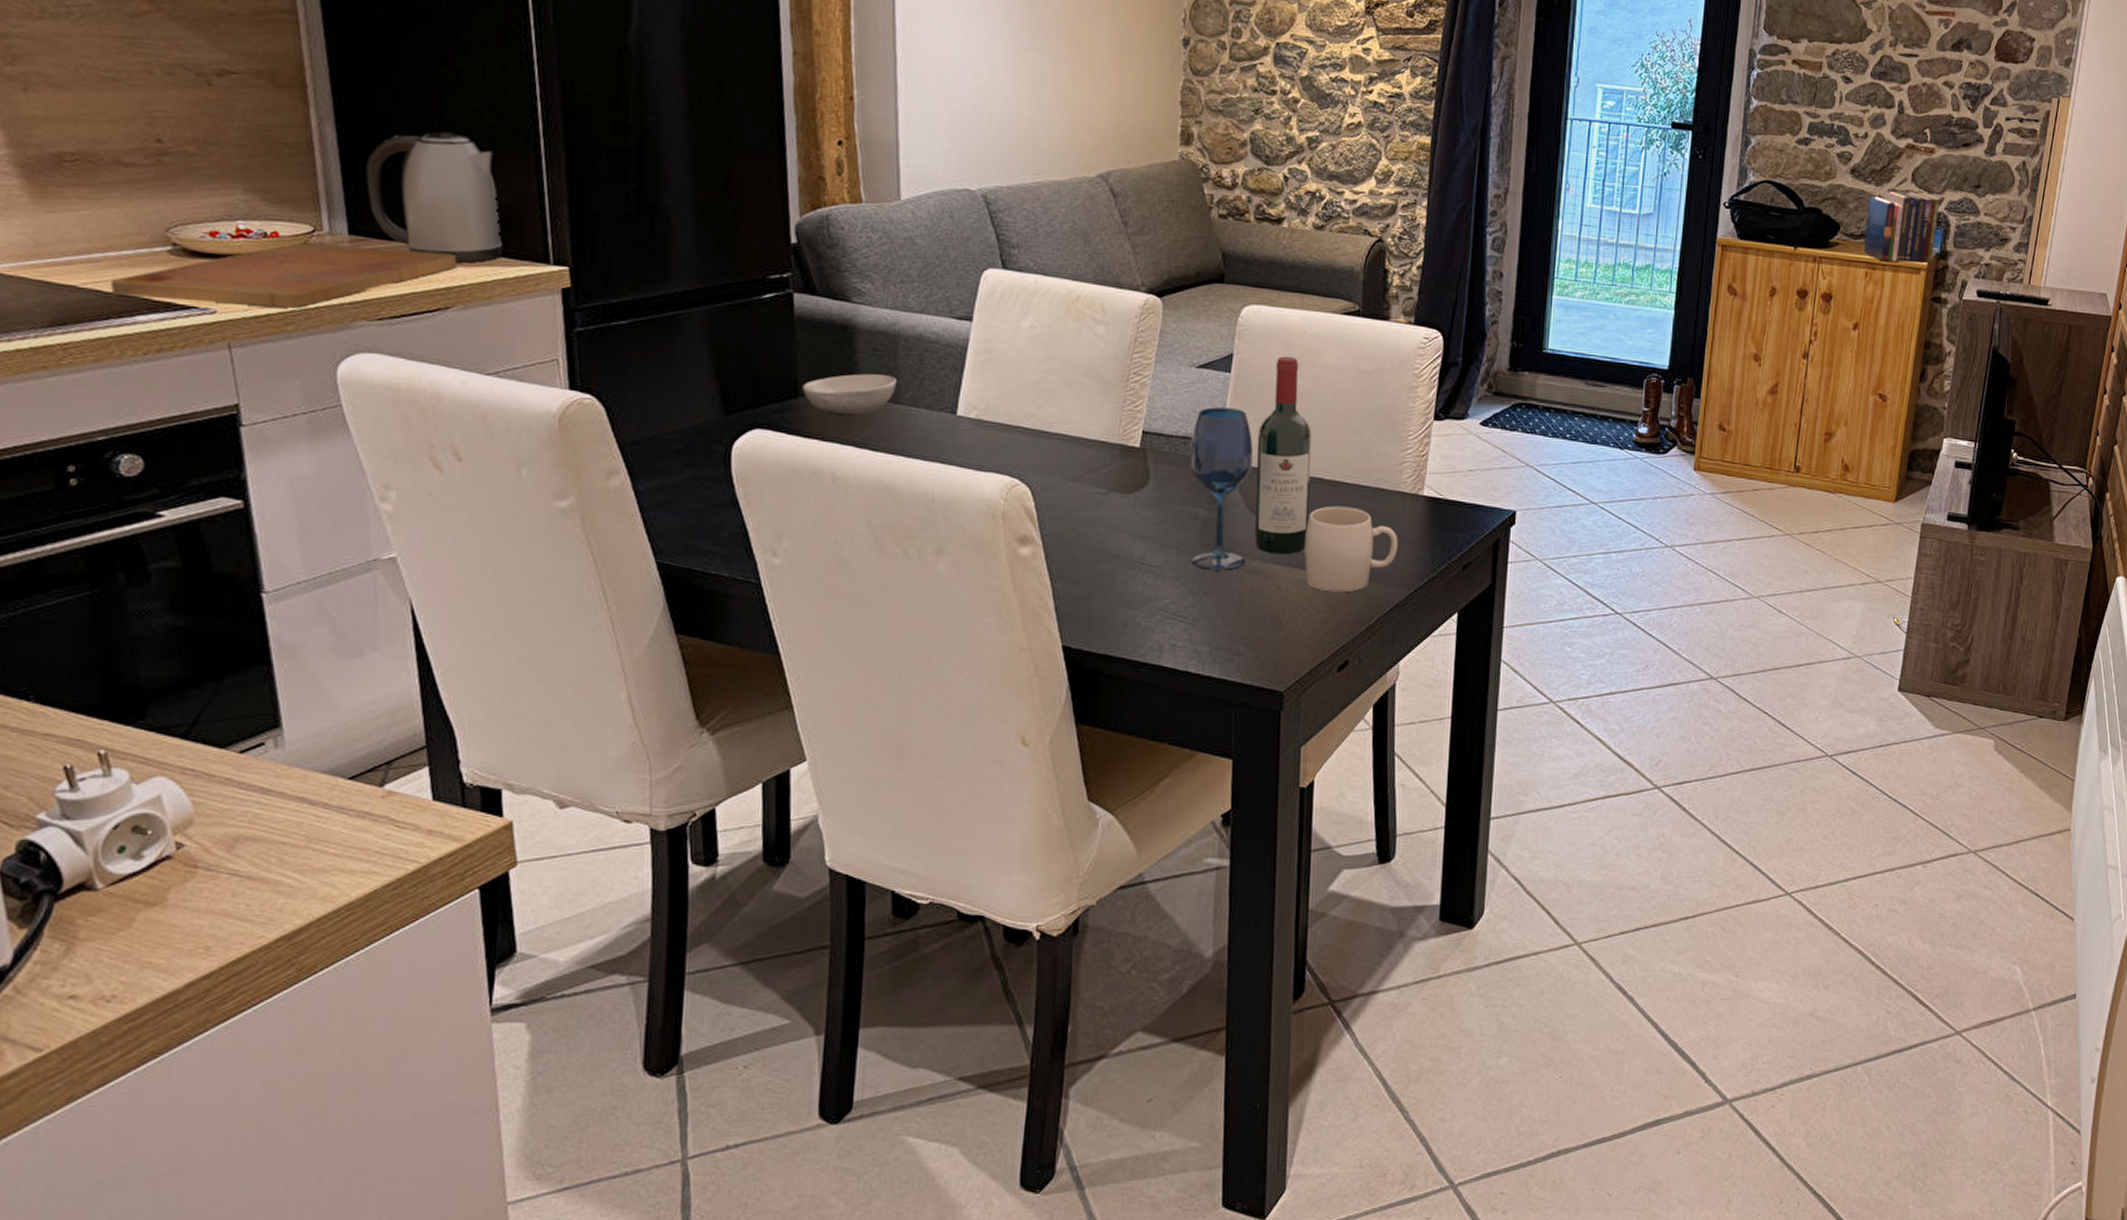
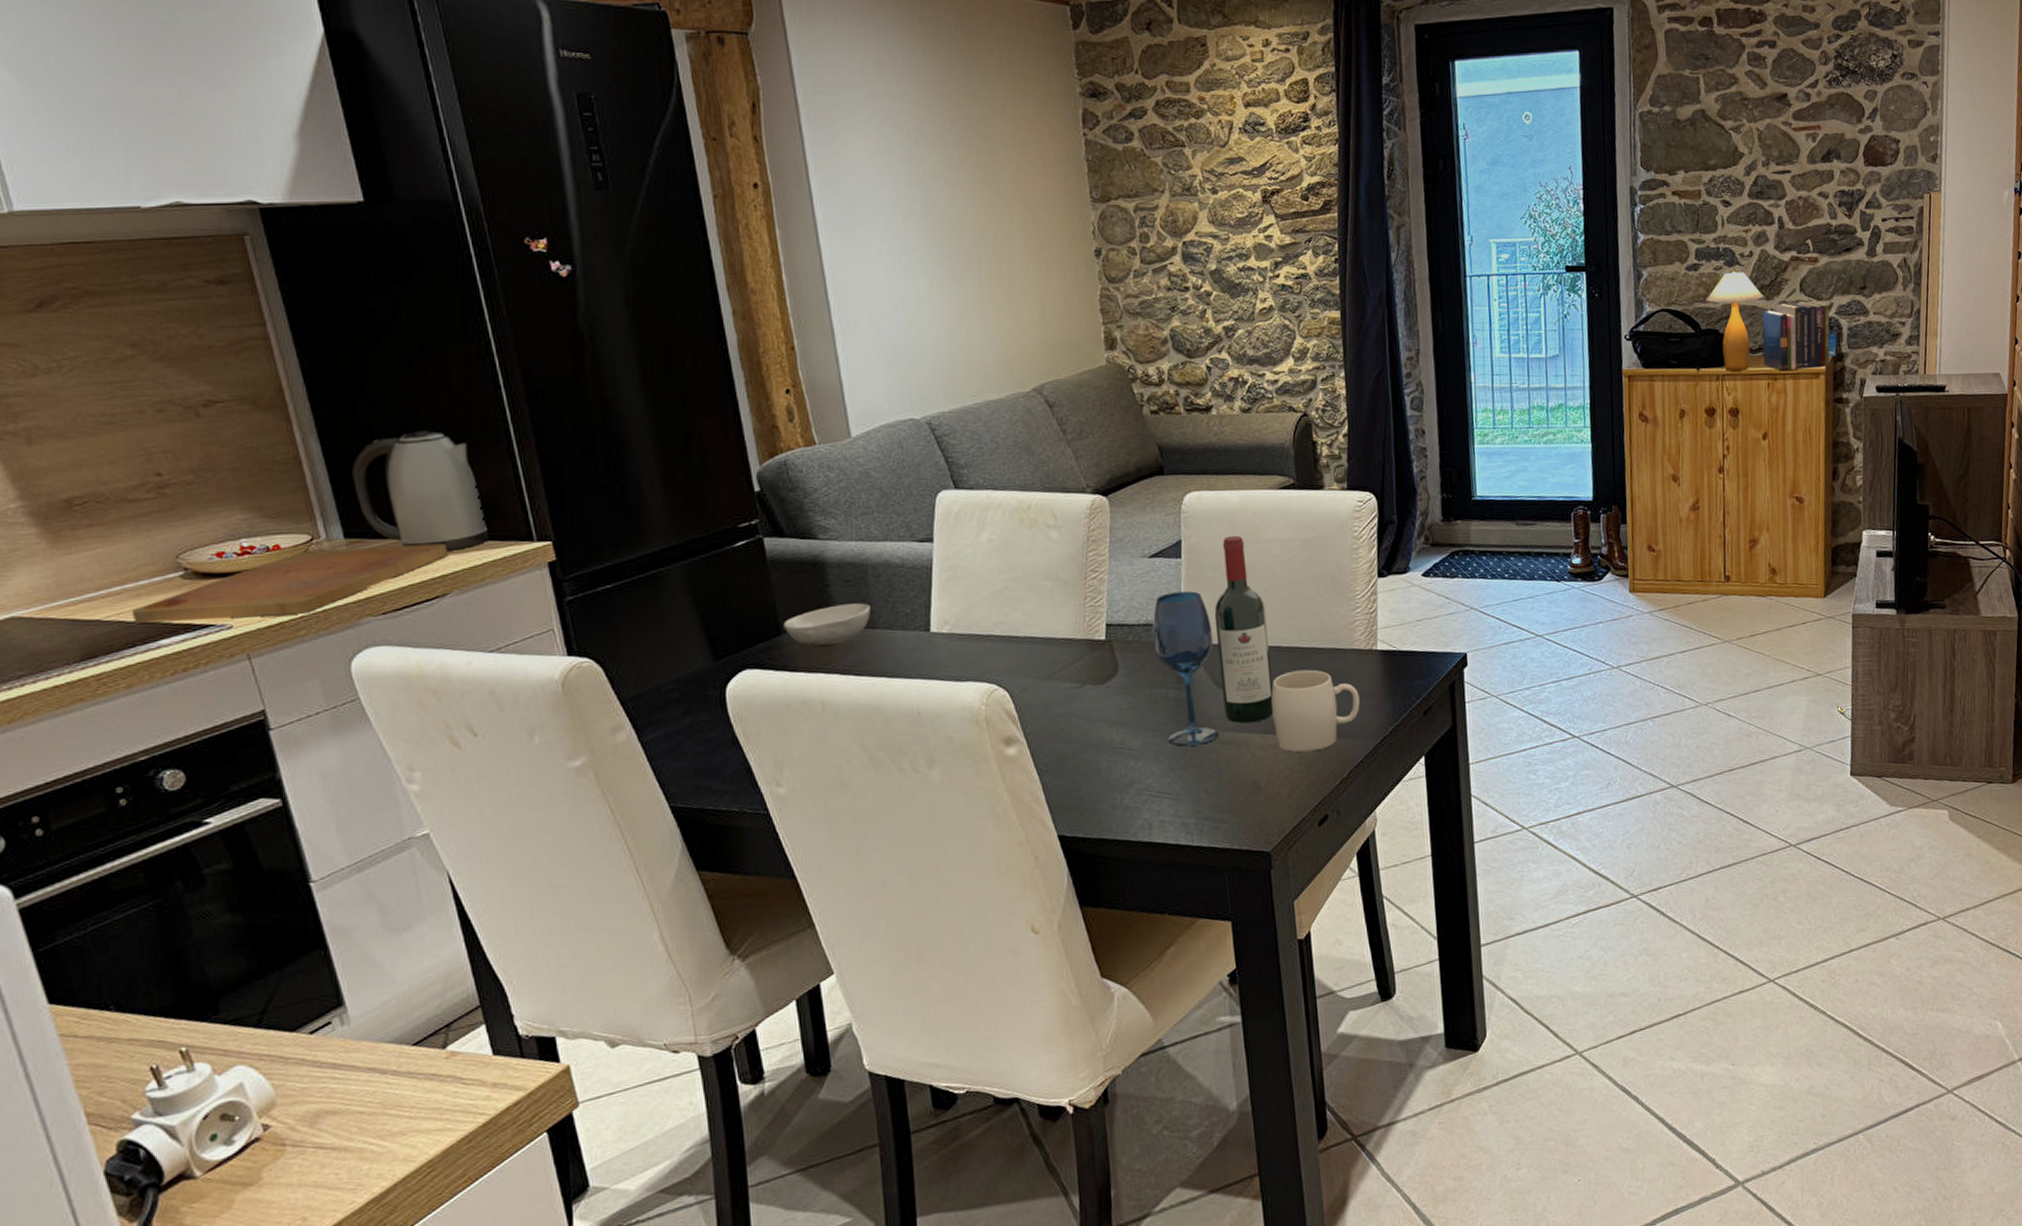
table lamp: none [1812,145,1874,256] -> present [1705,265,1764,371]

